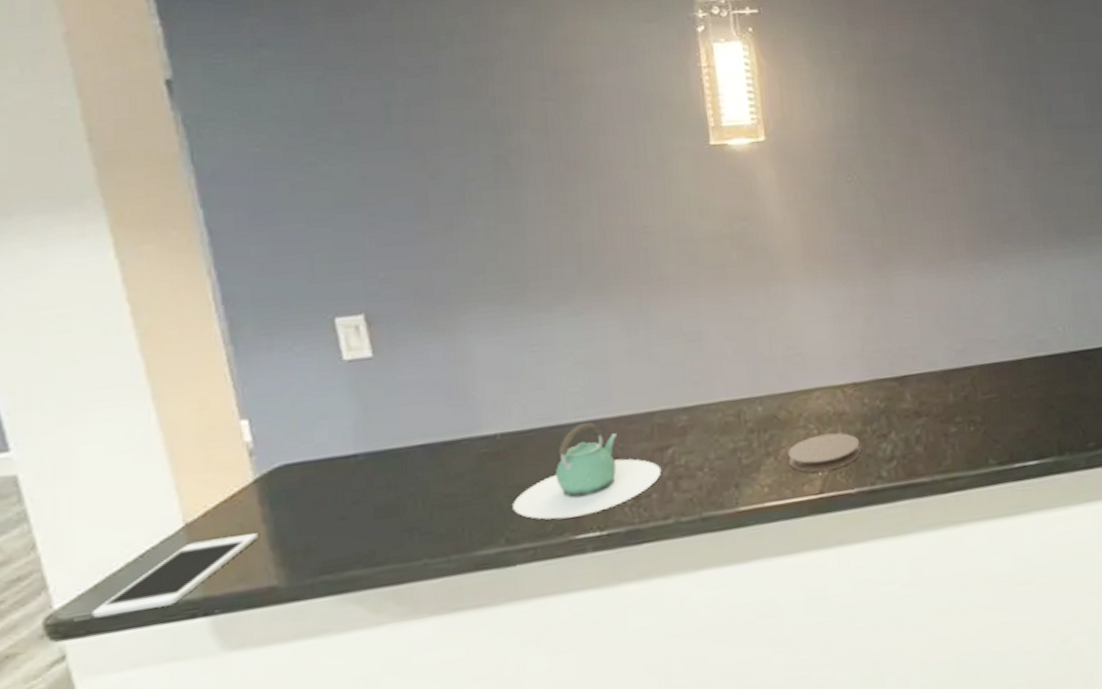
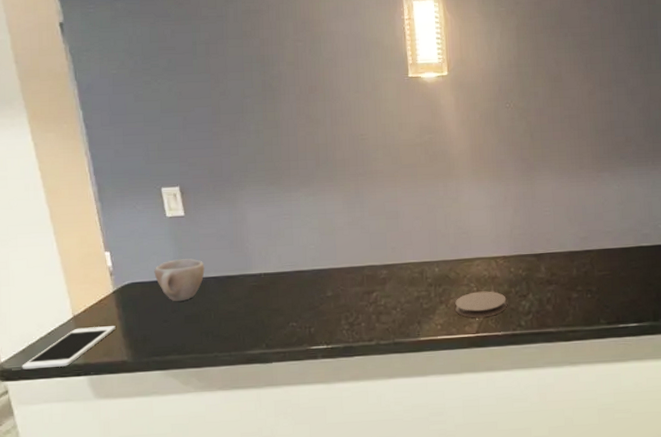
cup: none [323,420,406,488] -> present [154,258,205,302]
teapot: present [513,422,662,520] -> none [271,270,369,335]

